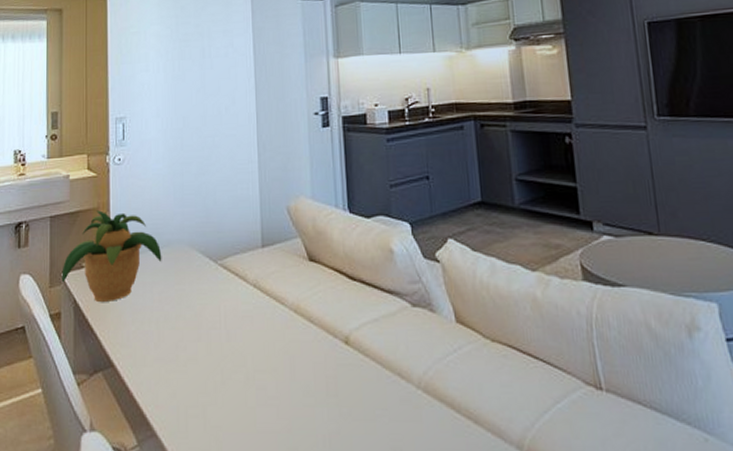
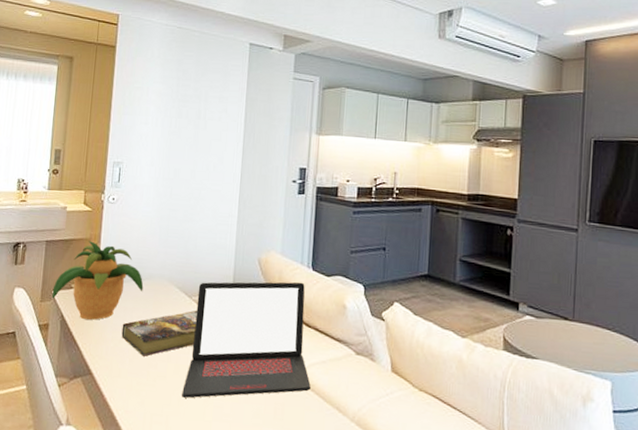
book: none [143,277,226,338] -> present [121,311,197,357]
laptop: none [218,228,365,382] -> present [182,282,311,398]

